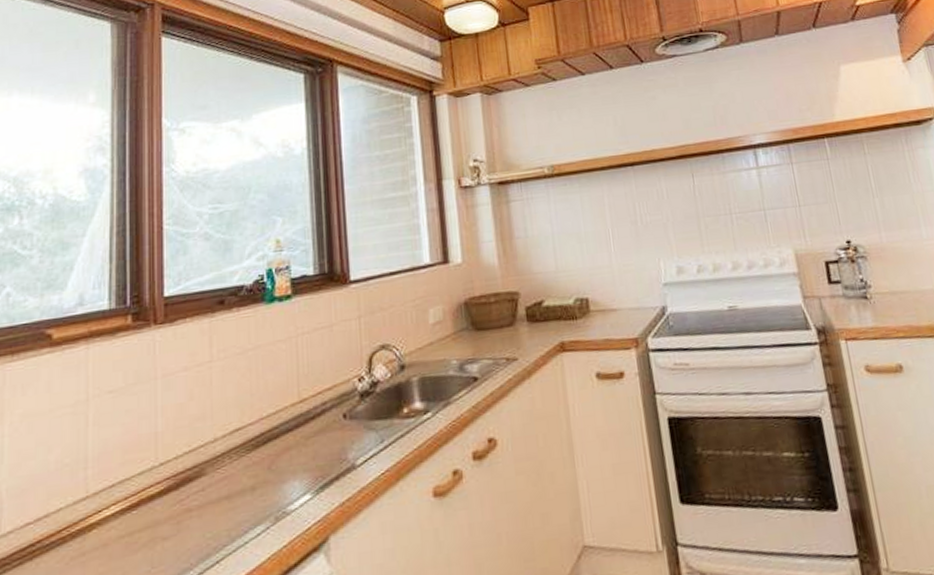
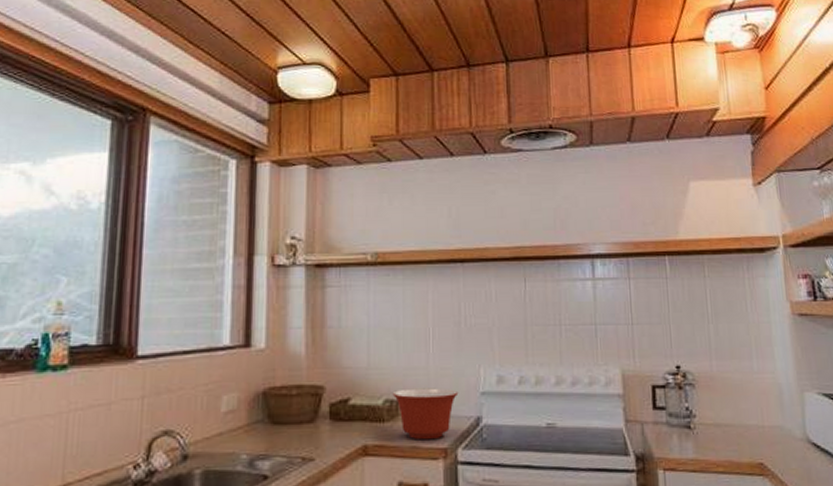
mixing bowl: none [581,283,643,333] -> present [392,388,459,440]

